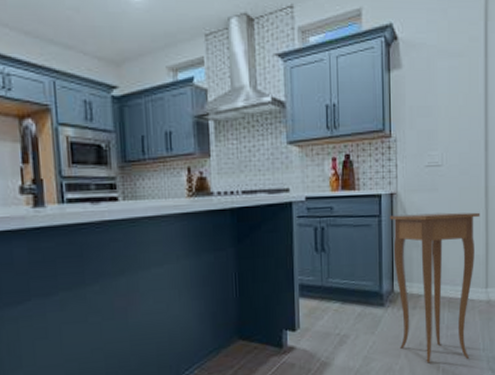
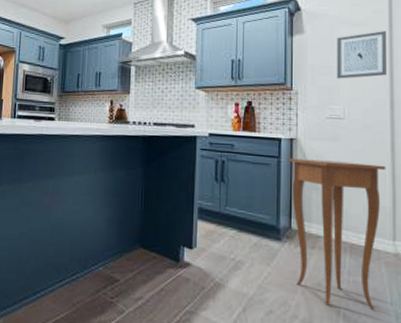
wall art: none [435,62,483,120] -> present [337,31,387,79]

